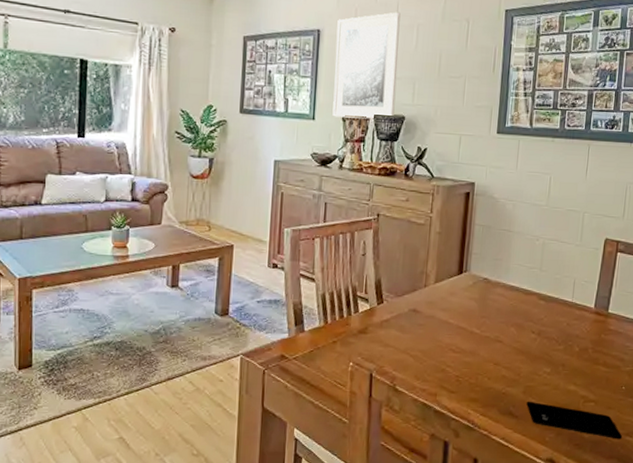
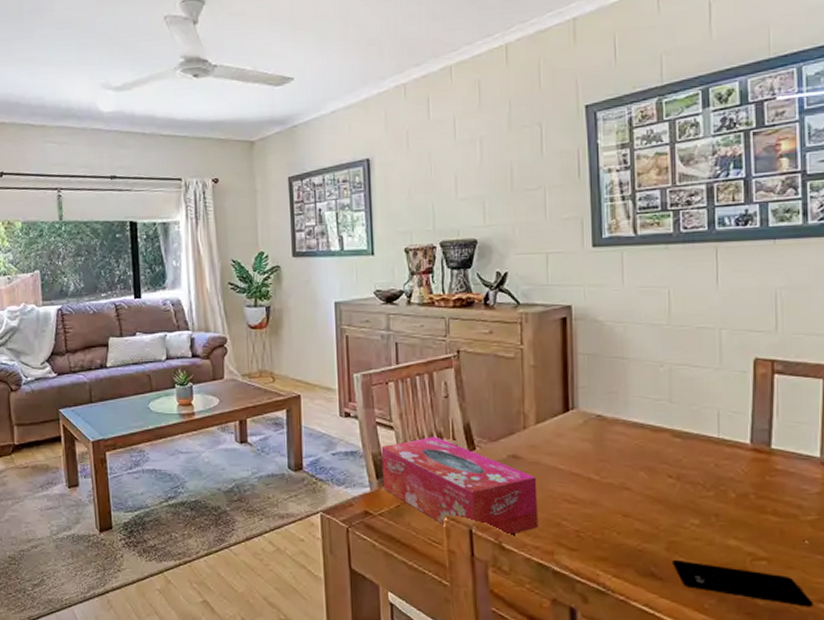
tissue box: none [300,290,430,380] -> present [381,437,538,536]
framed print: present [332,12,401,119] -> none [388,127,464,250]

